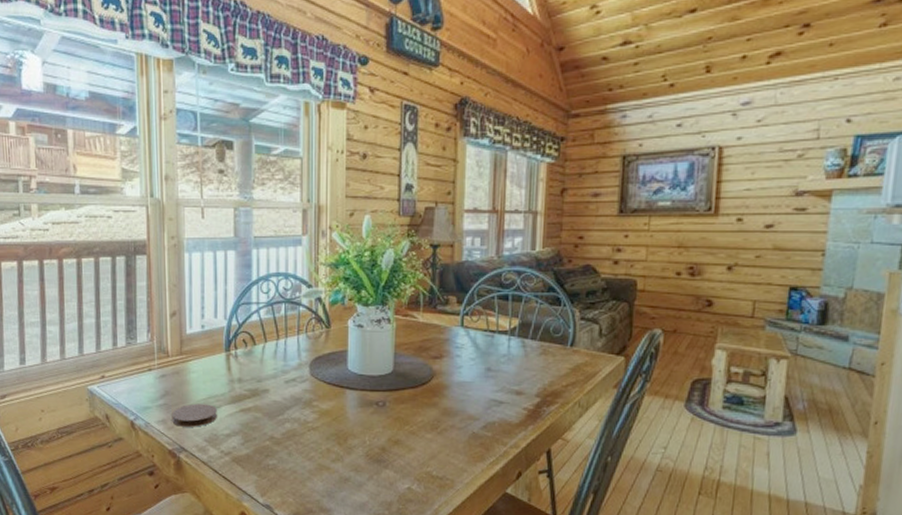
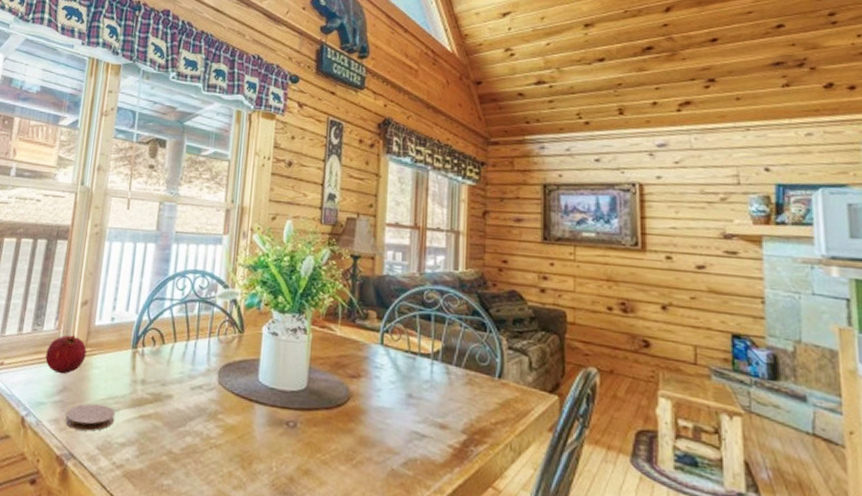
fruit: none [143,343,182,381] -> present [45,334,87,375]

